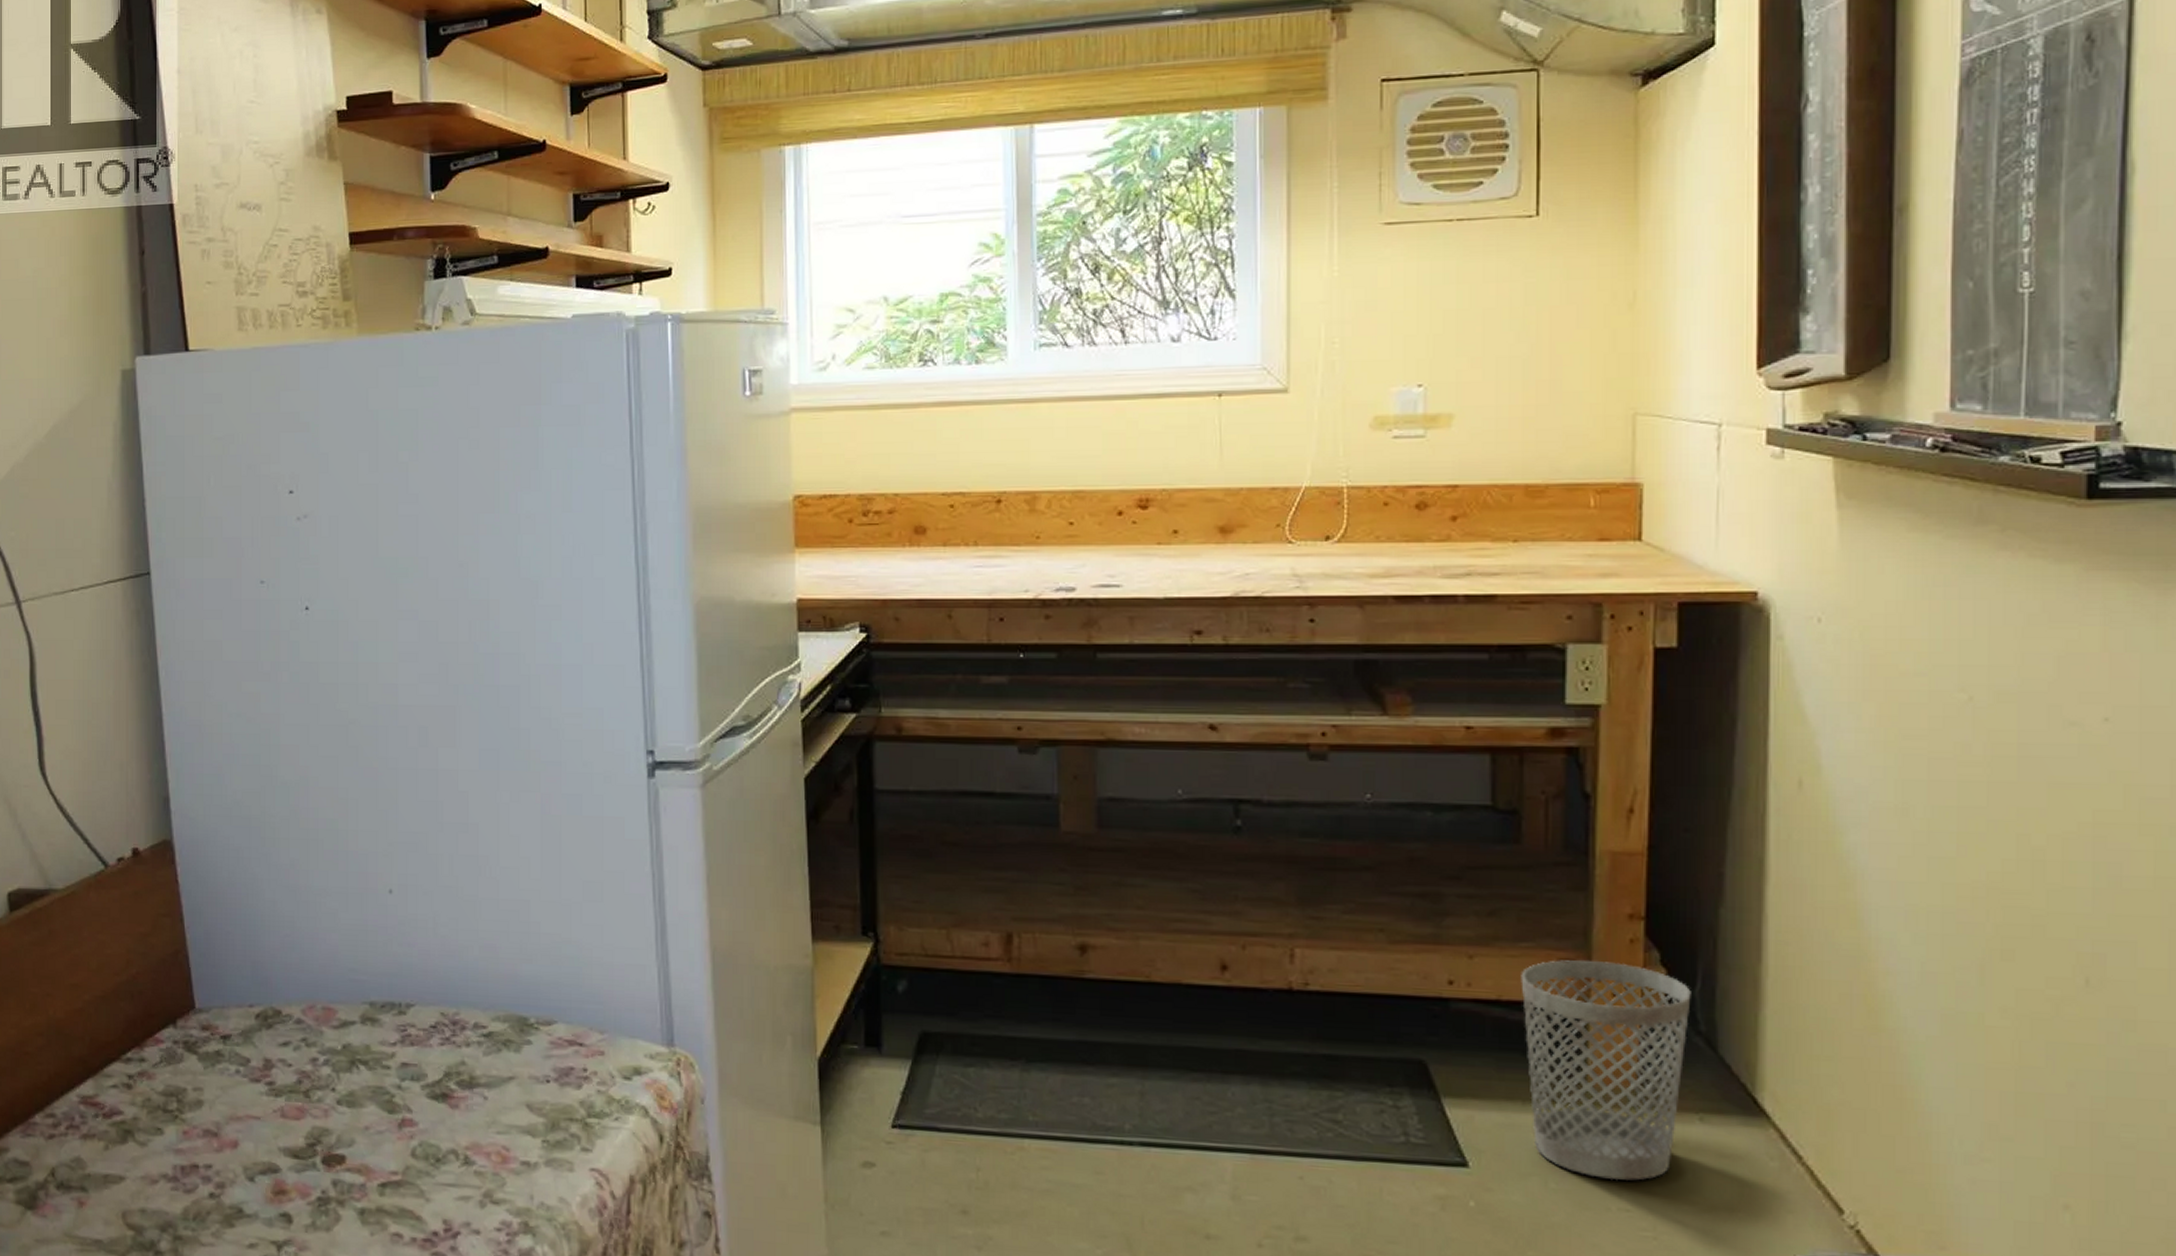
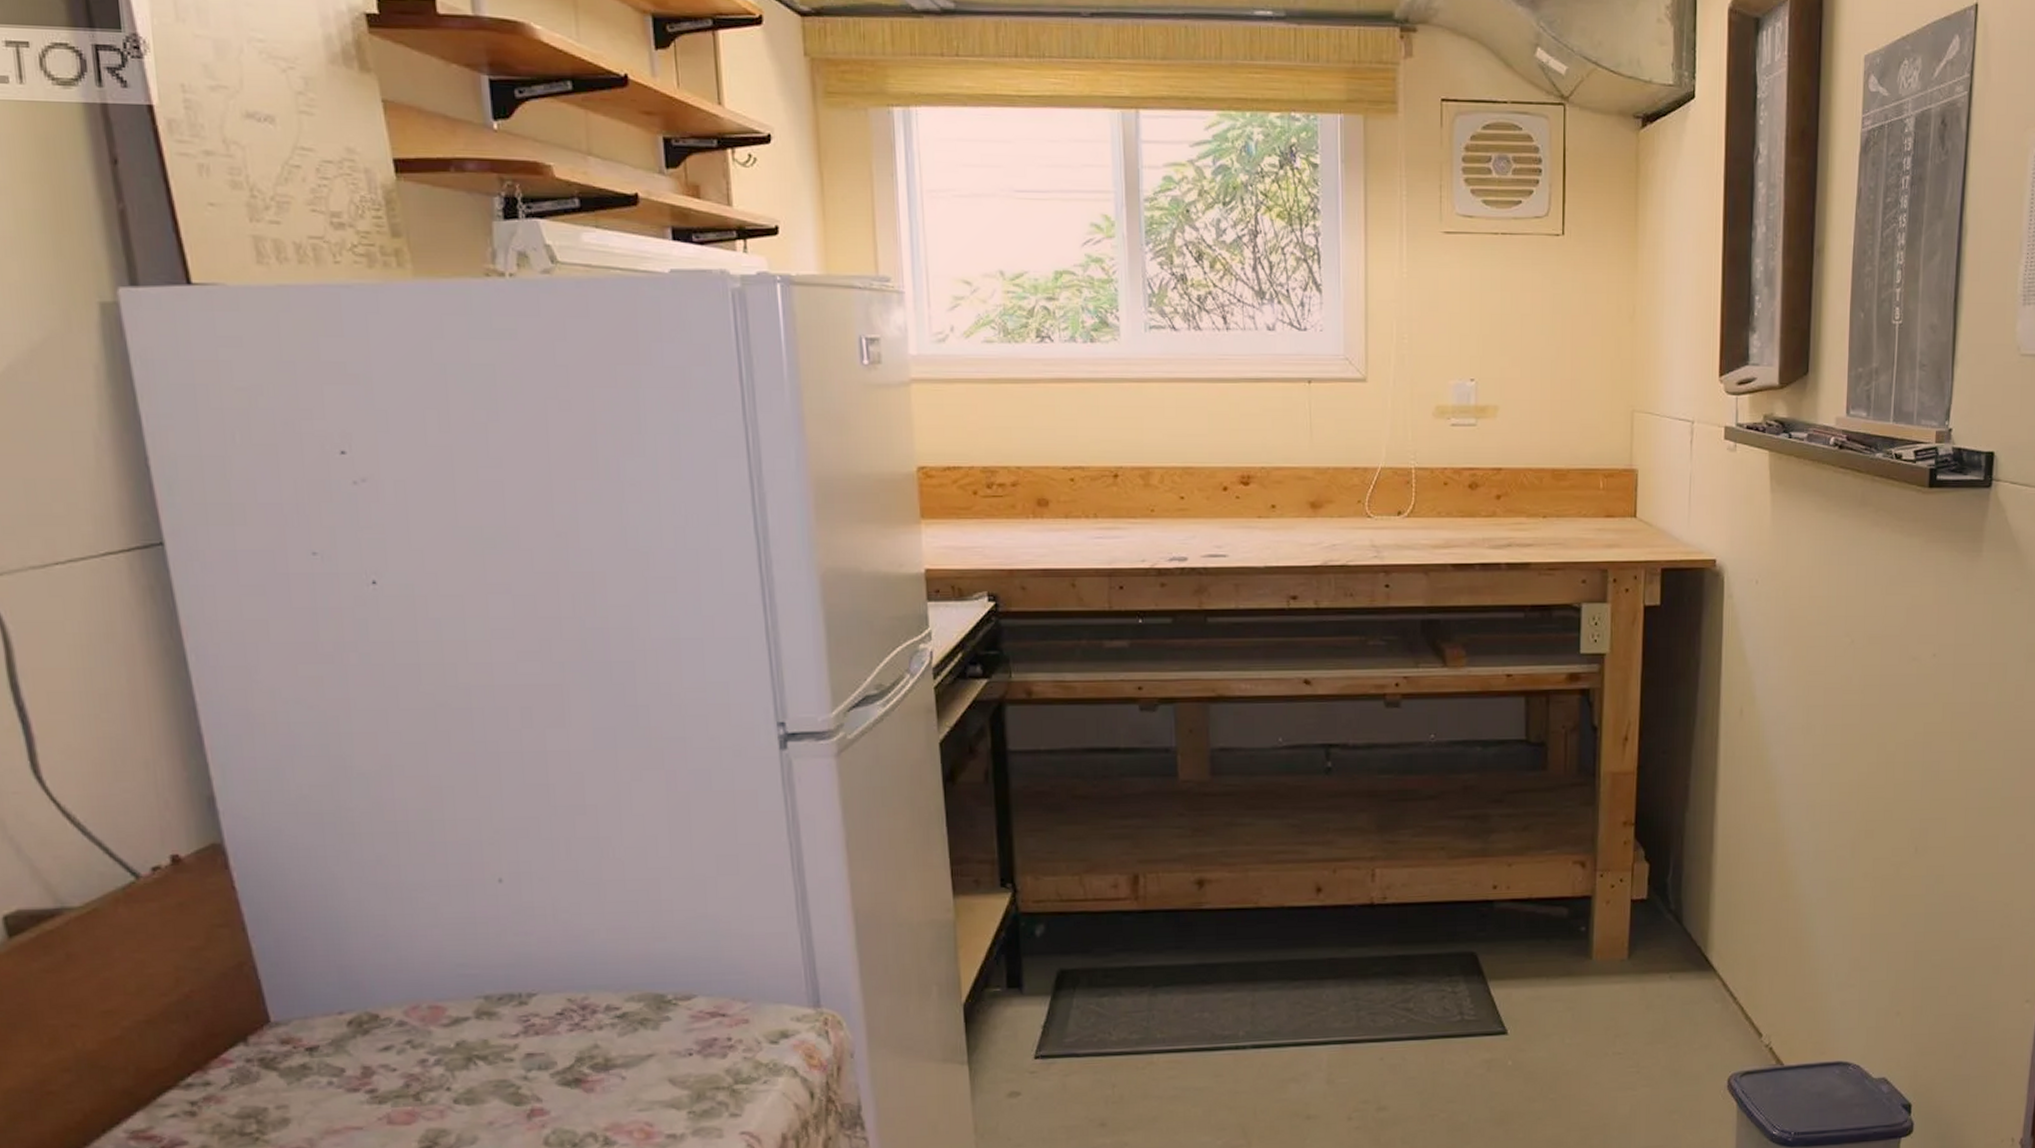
wastebasket: present [1521,960,1691,1181] -> none [1546,861,1665,1032]

